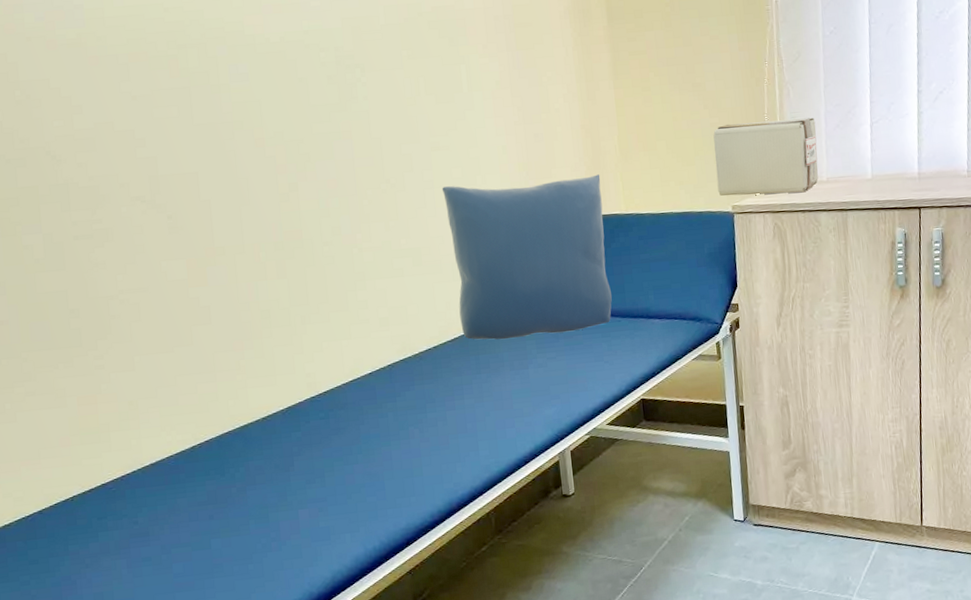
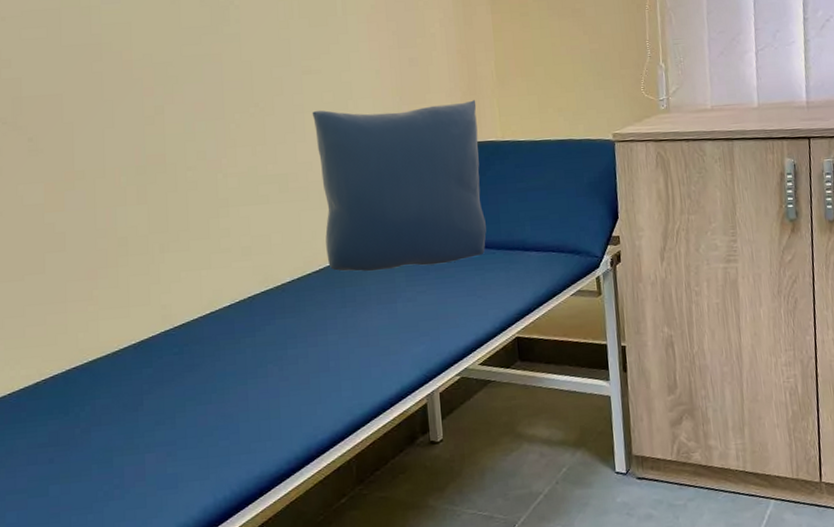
box: present [713,117,819,196] -> none [593,44,703,124]

